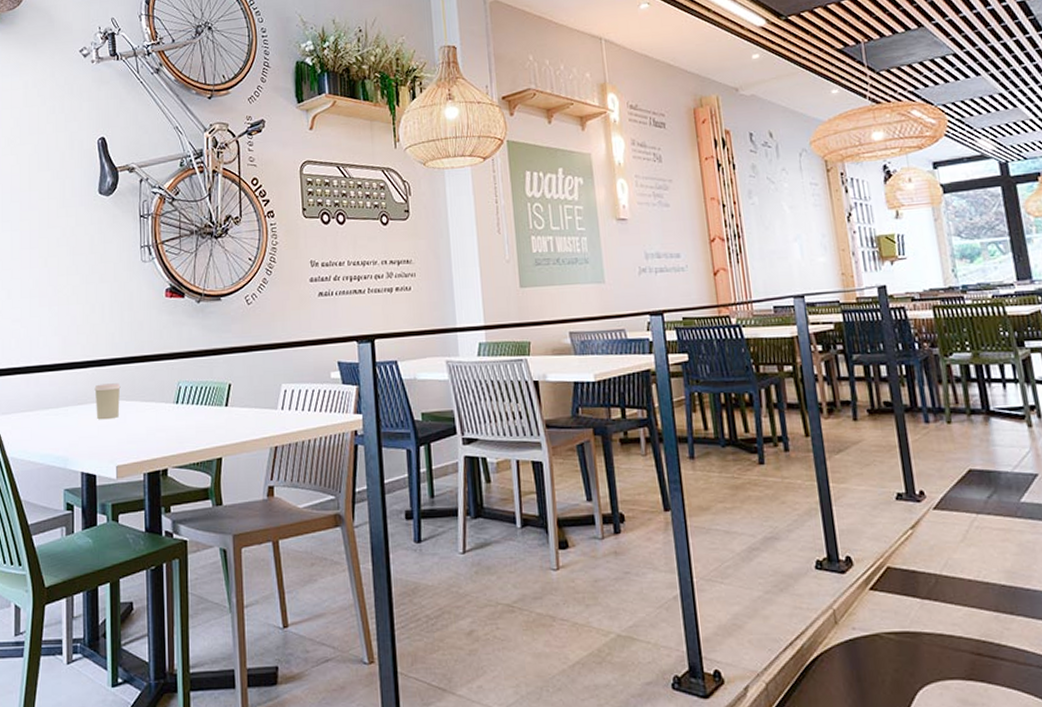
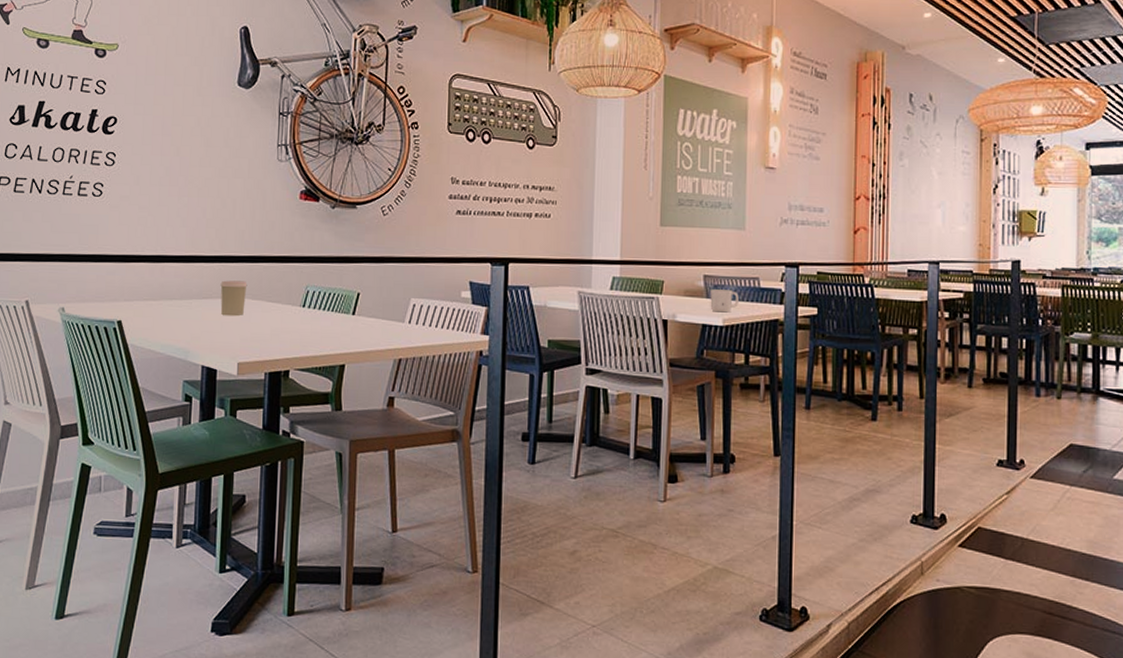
mug: none [578,344,608,368] -> present [710,289,739,313]

